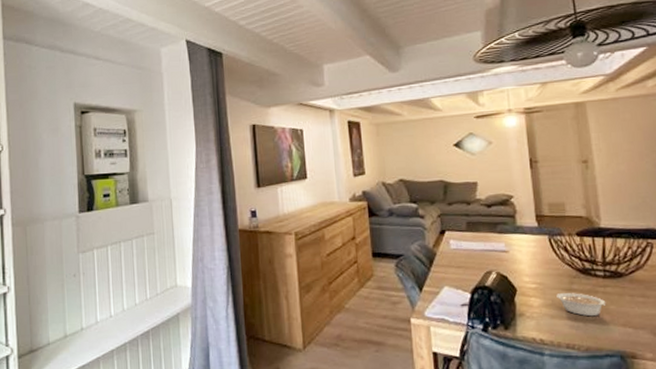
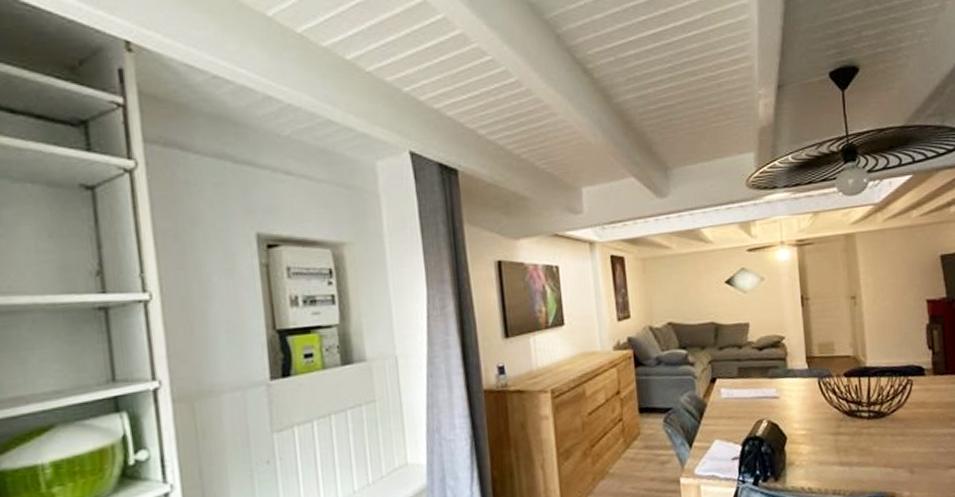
legume: present [556,293,606,317] -> none [824,436,870,460]

